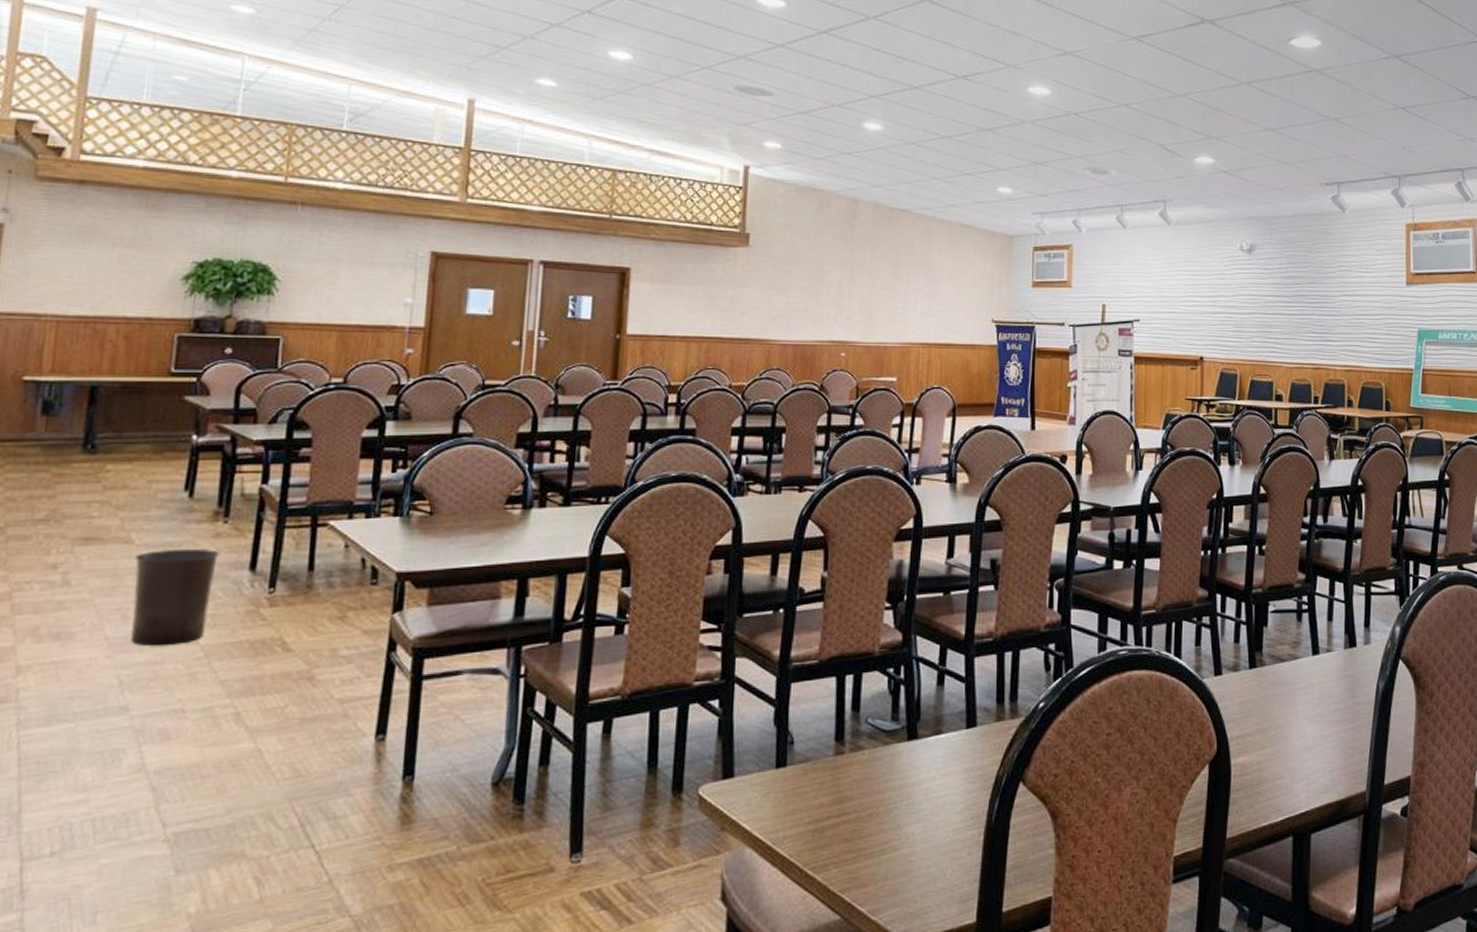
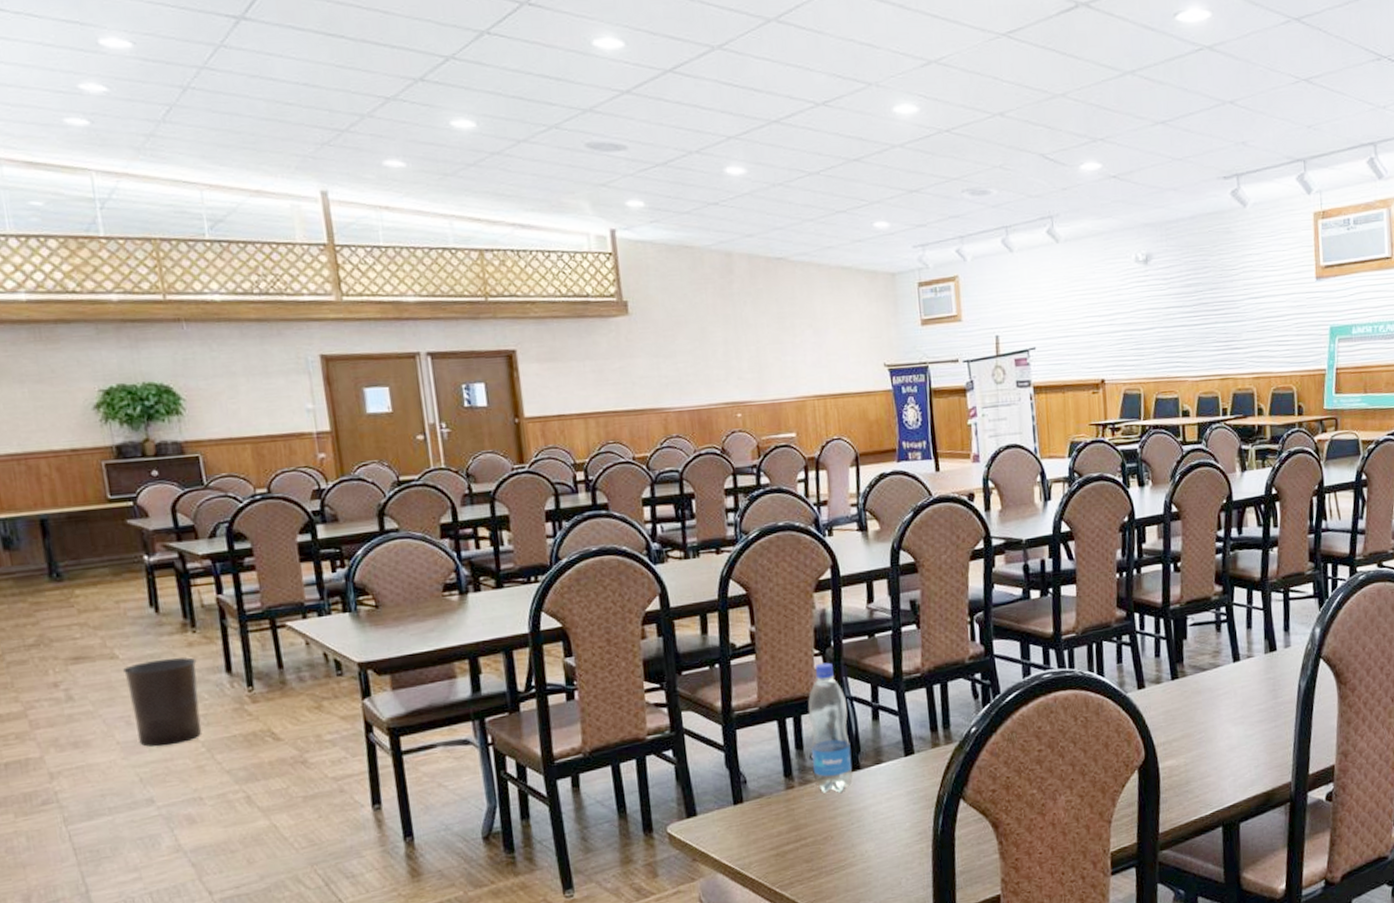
bottle: none [866,617,912,764] -> present [807,662,853,793]

